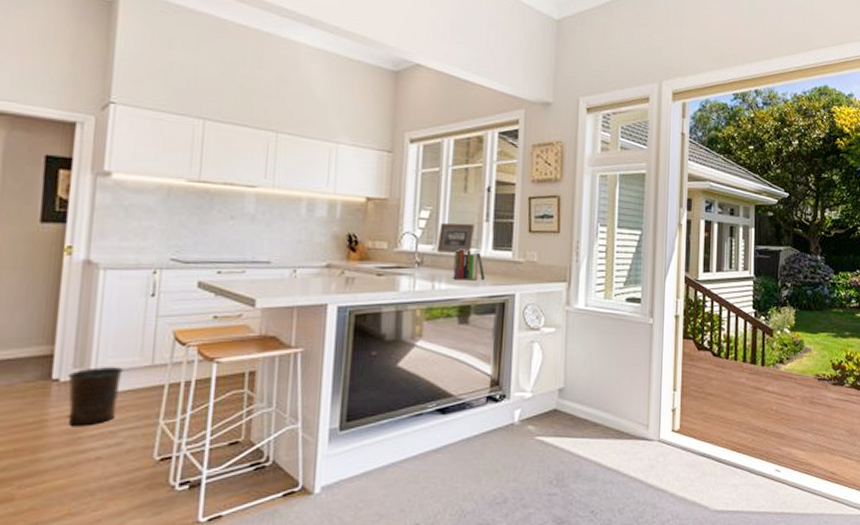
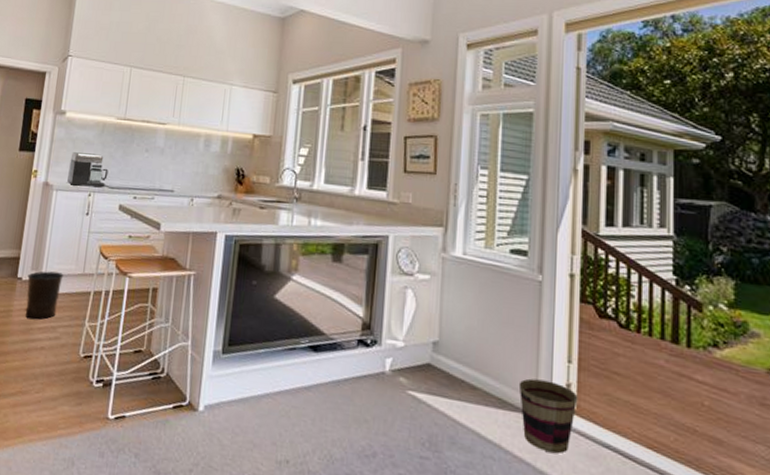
coffee maker: none [120,222,180,263] -> present [67,152,108,188]
picture frame: present [437,222,475,255] -> none [314,160,351,193]
books: present [453,250,486,281] -> none [328,187,360,220]
basket: none [633,409,681,468] -> present [518,378,578,453]

